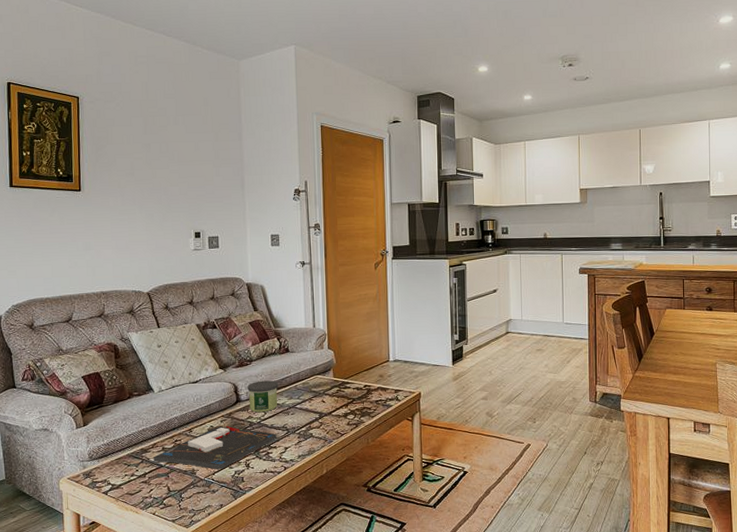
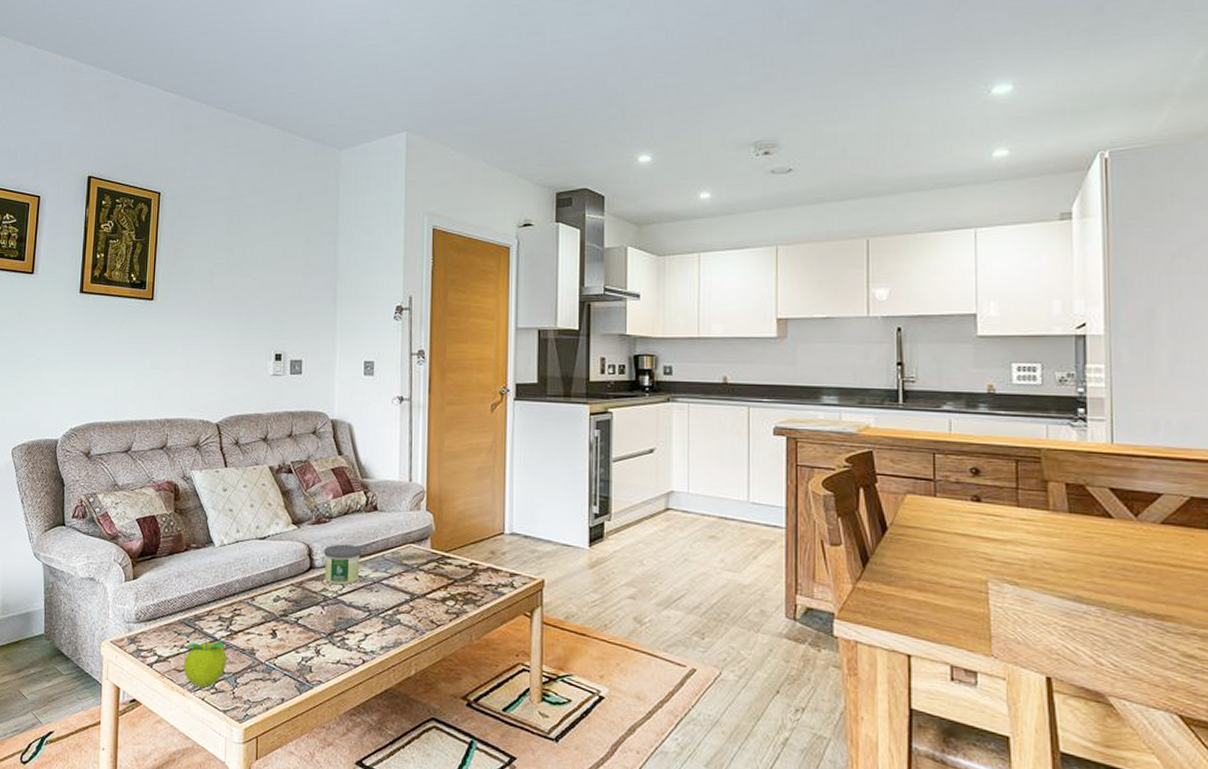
fruit: none [134,467,172,505] -> present [183,641,227,688]
board game: present [153,425,276,469] -> none [207,596,355,653]

